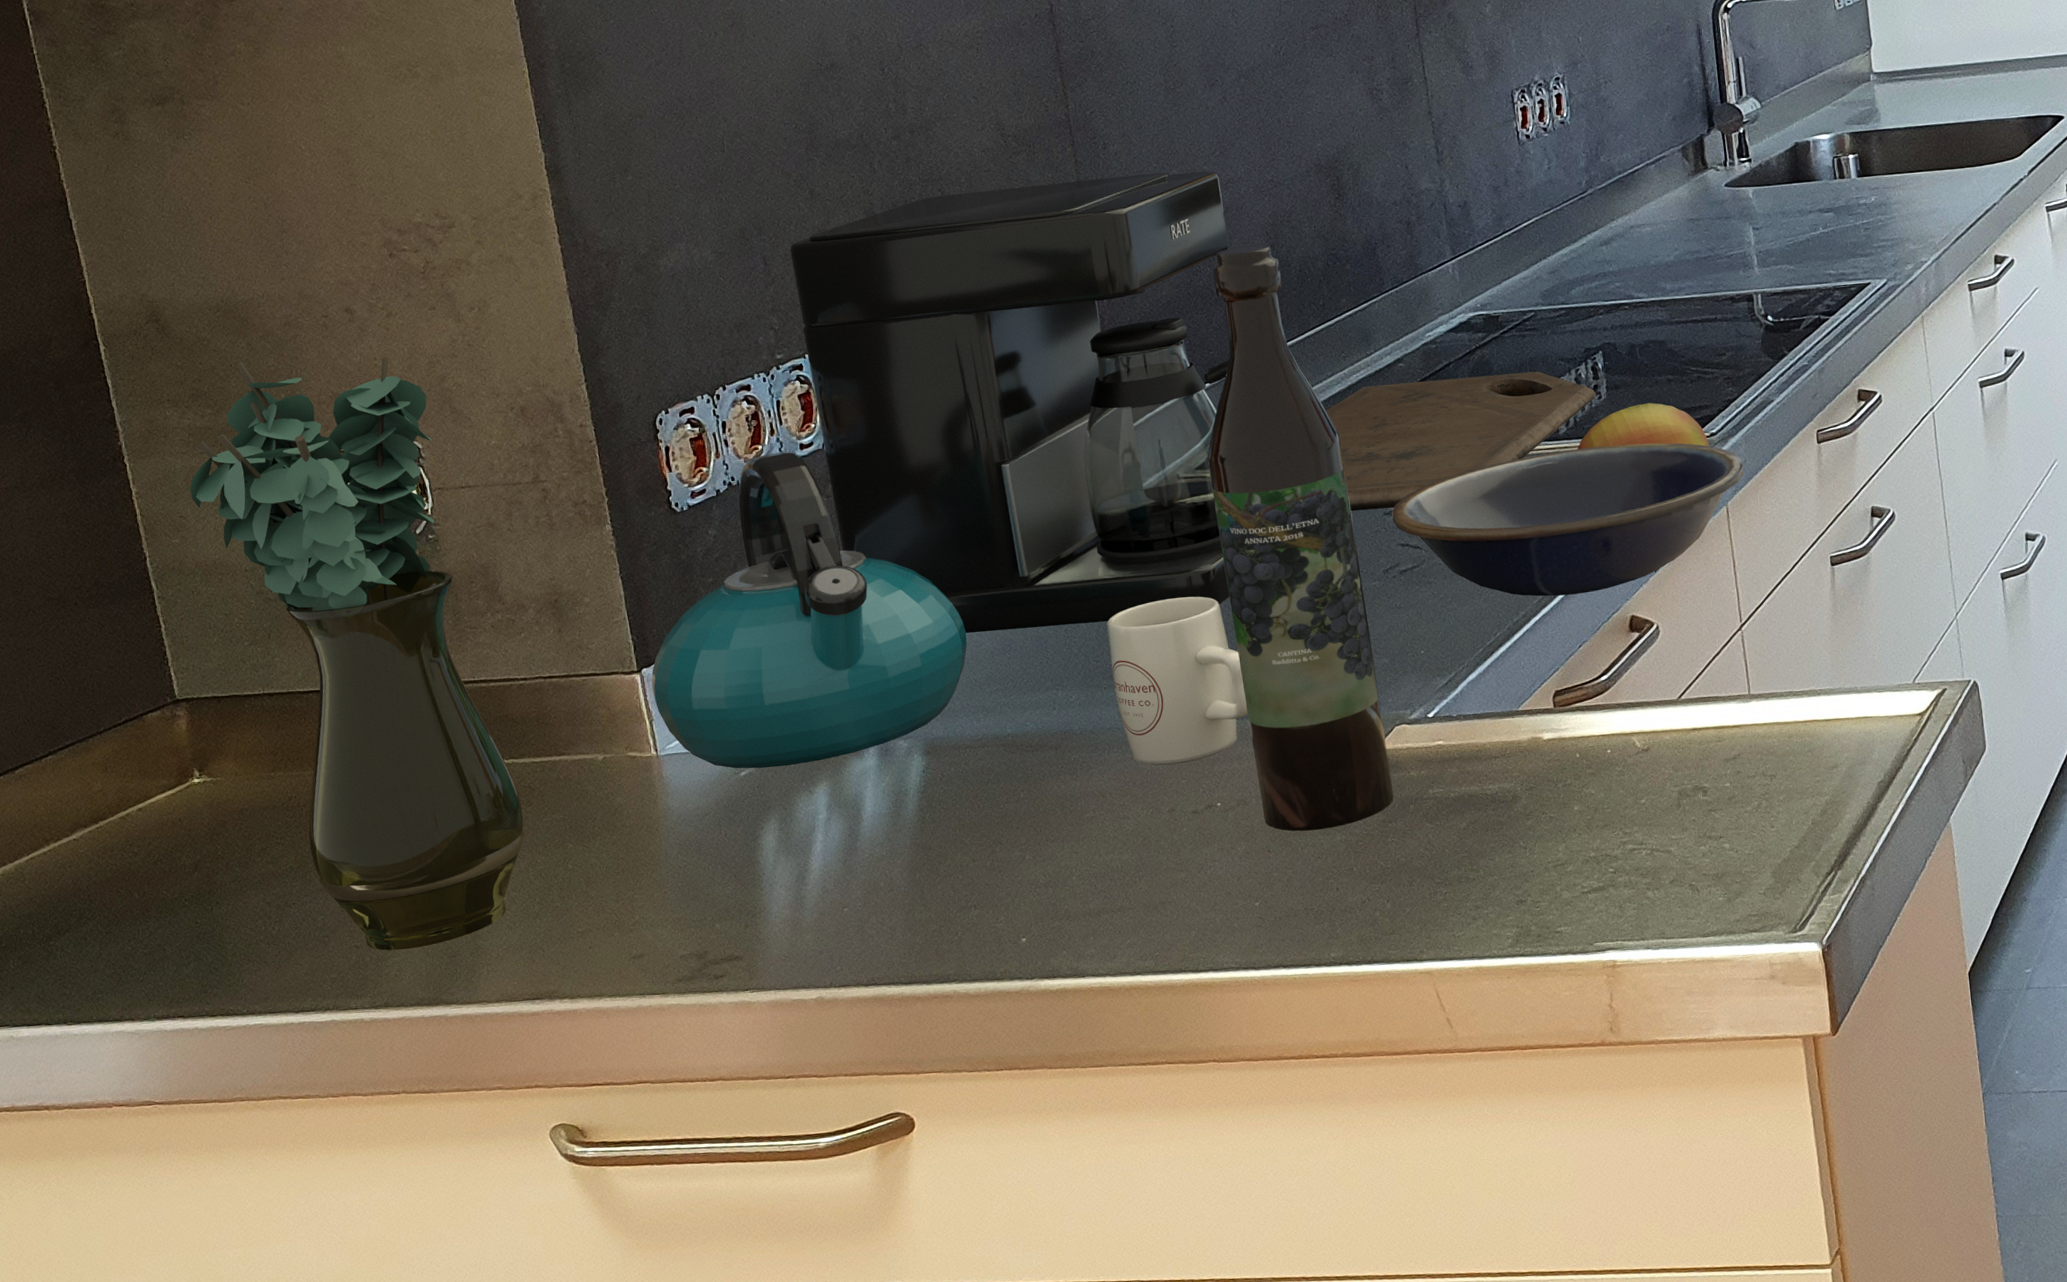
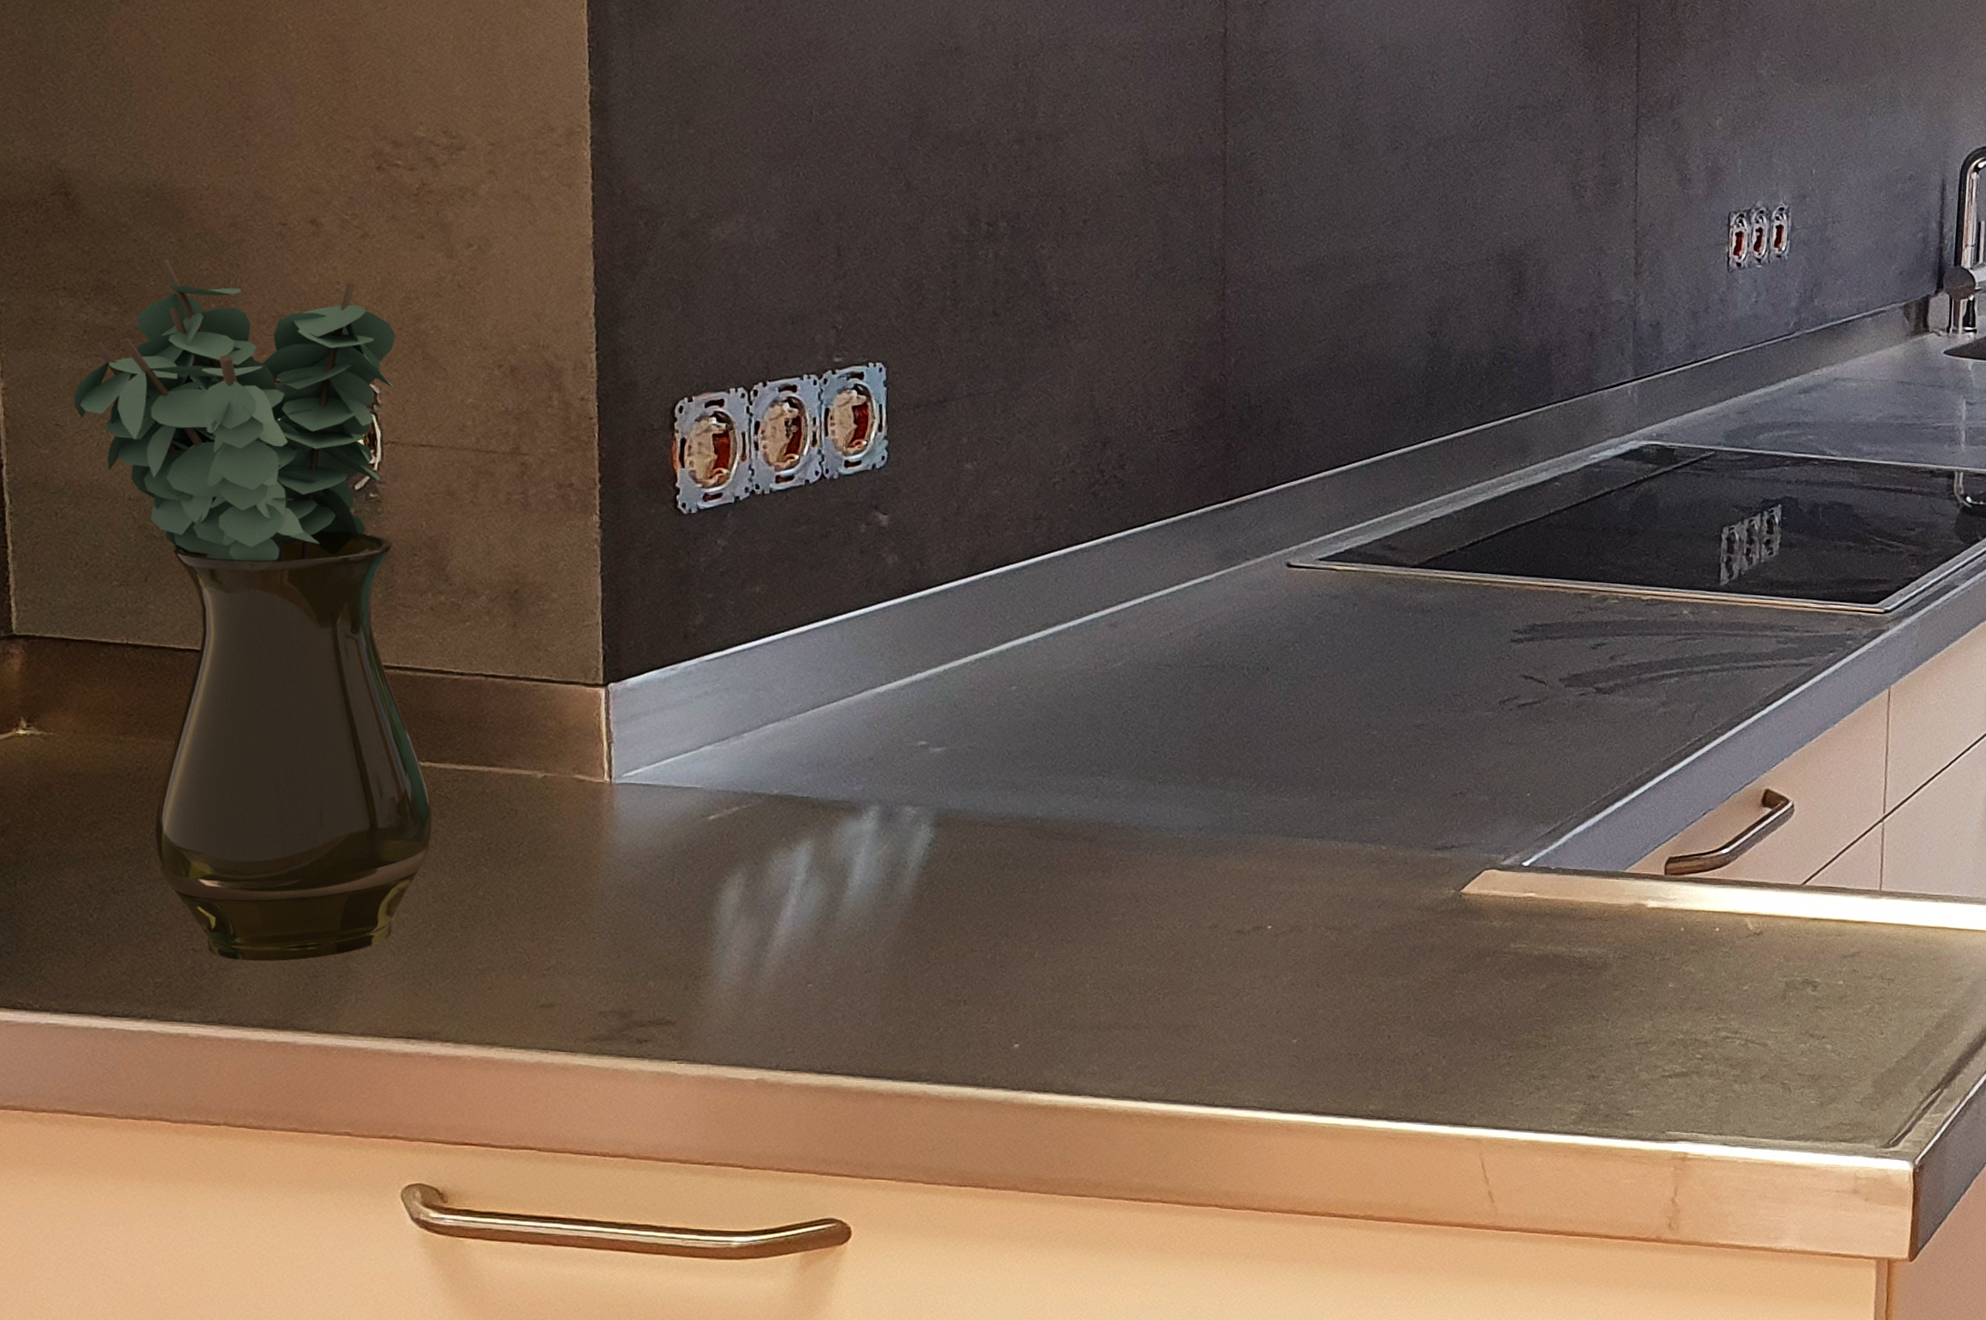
kettle: present [651,451,968,769] -> none [617,465,1008,816]
coffee maker: present [790,170,1230,633] -> none [870,213,1387,711]
mug: present [1107,596,1248,766] -> none [1169,695,1321,878]
wine bottle: present [1206,244,1394,832] -> none [1318,327,1476,970]
cutting board: present [1326,371,1597,512] -> none [1465,500,1768,635]
bowl: present [1391,443,1744,597] -> none [1519,603,1914,758]
fruit: present [1577,403,1710,450] -> none [1736,567,1882,624]

